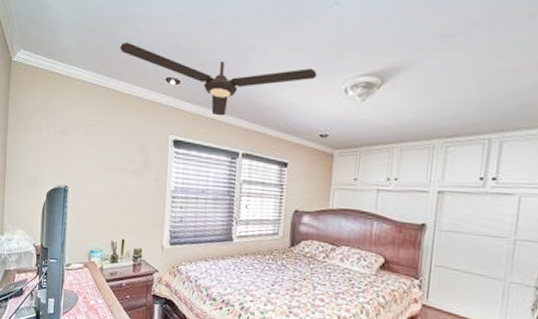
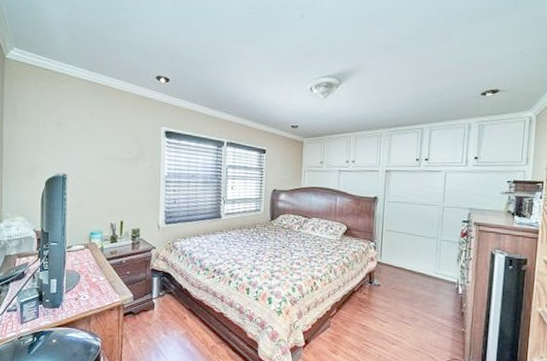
ceiling fan: present [120,42,317,116] -> none [112,43,287,110]

